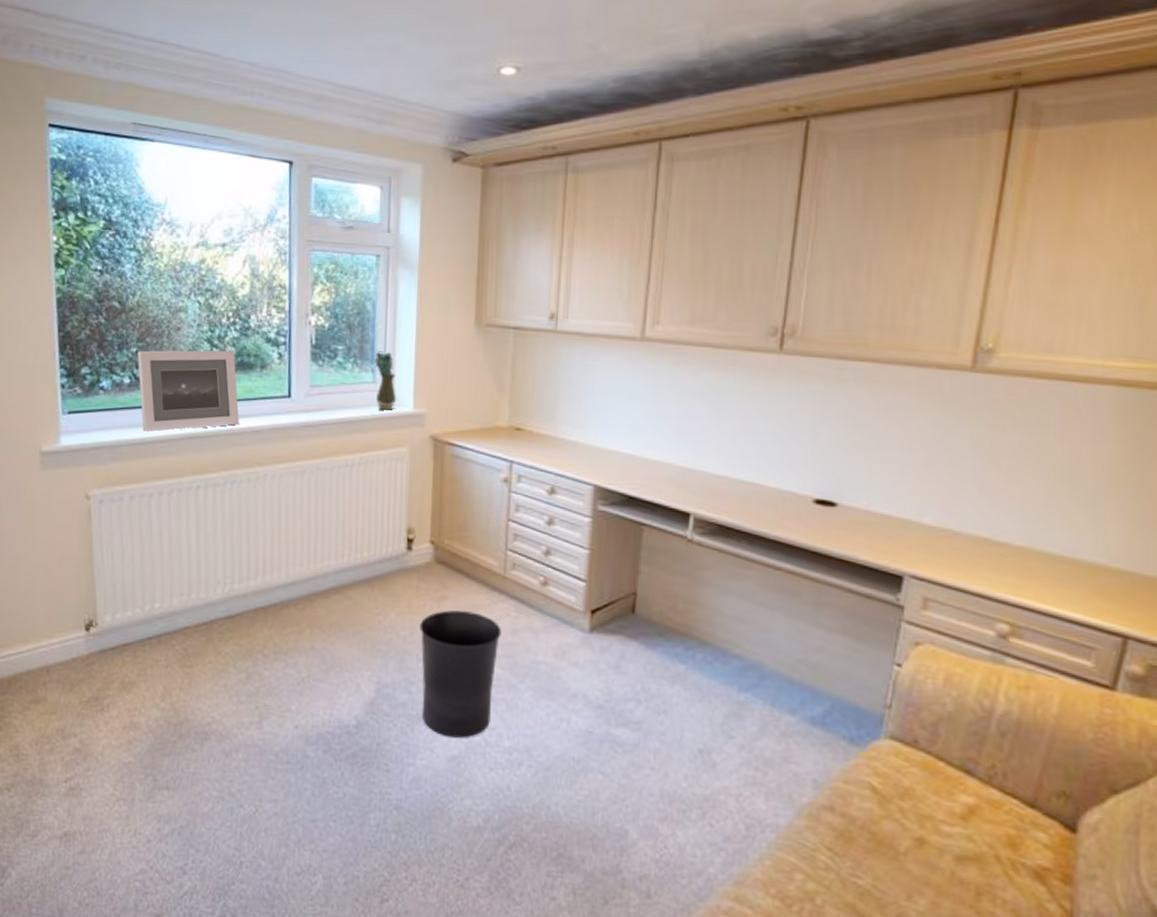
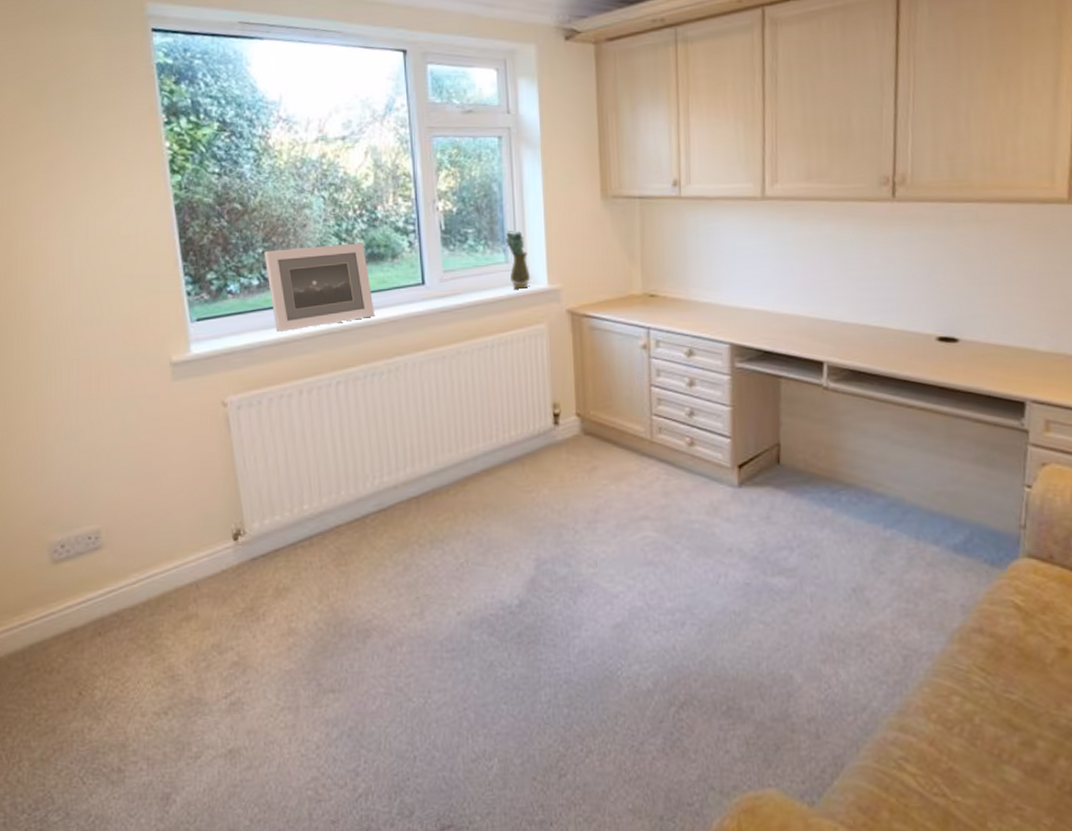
waste bin: present [420,610,501,738] -> none [573,479,654,605]

